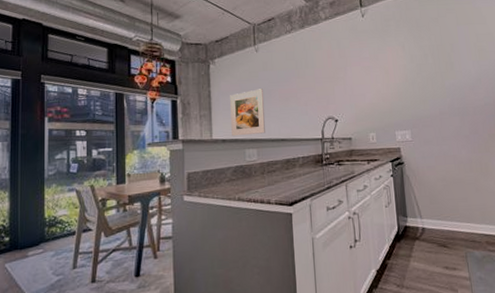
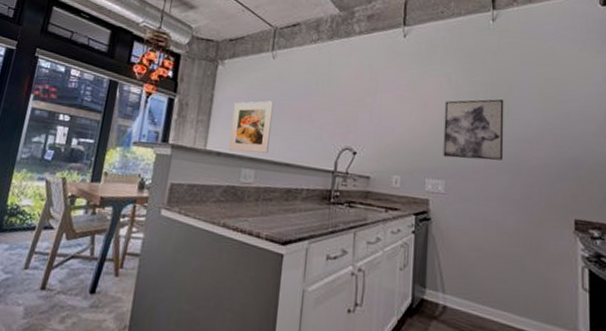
wall art: none [402,57,453,111] -> present [443,99,504,160]

